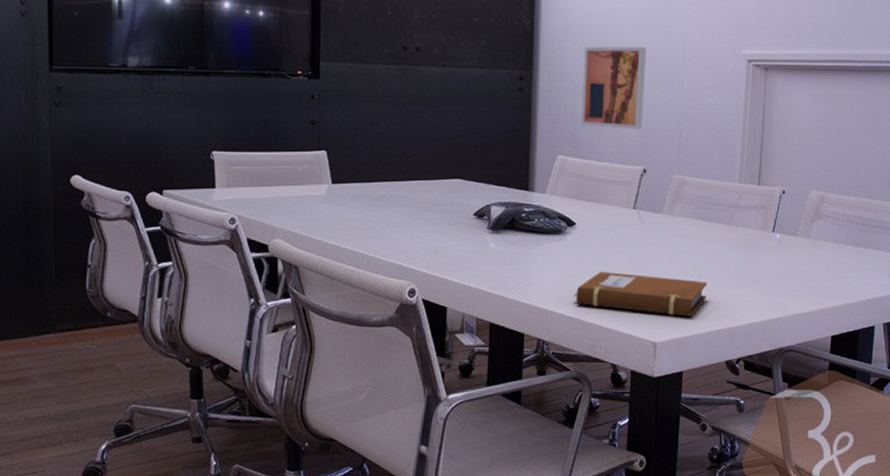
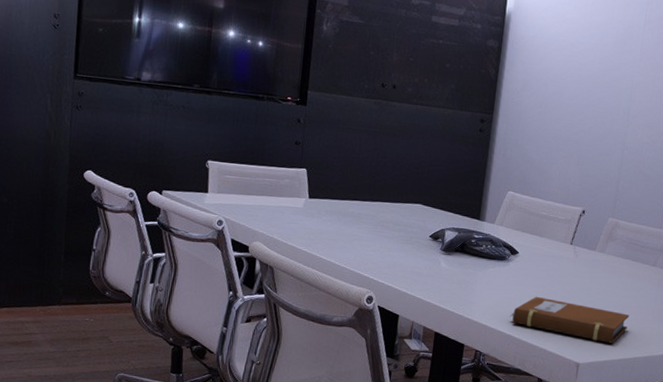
wall art: present [581,46,646,129] -> none [532,98,595,175]

